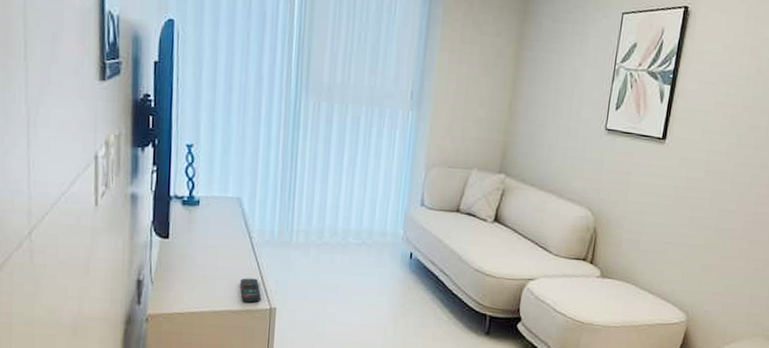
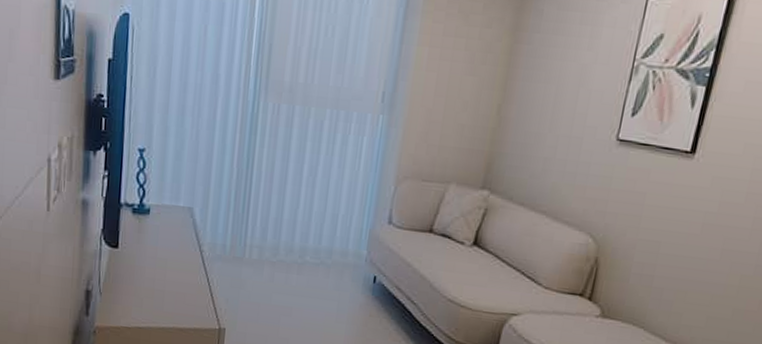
remote control: present [239,278,261,303] -> none [188,294,210,321]

